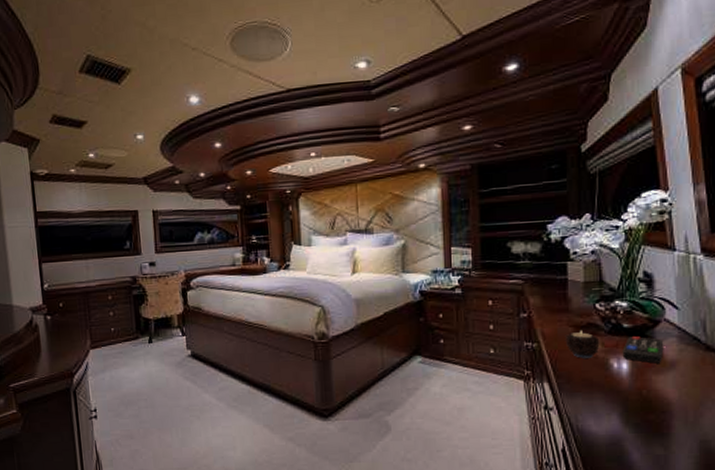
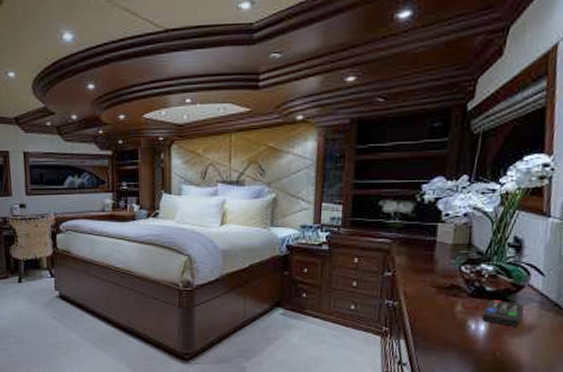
candle: present [565,331,600,358] -> none [426,292,461,318]

